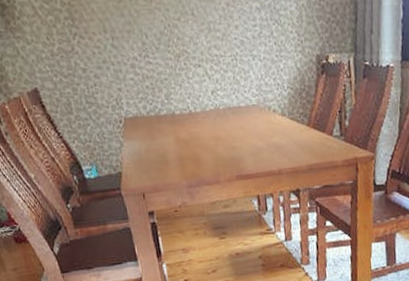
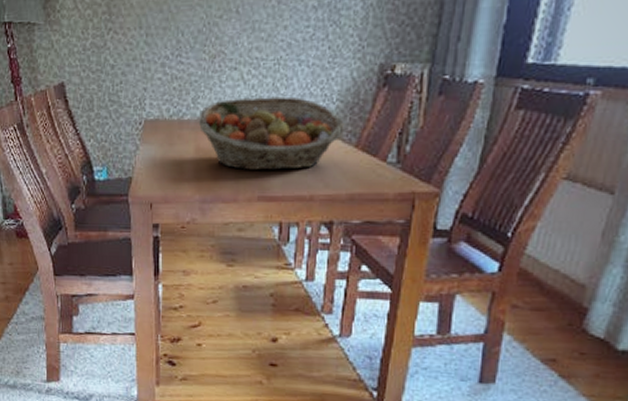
fruit basket: none [173,88,297,155] -> present [198,96,344,171]

